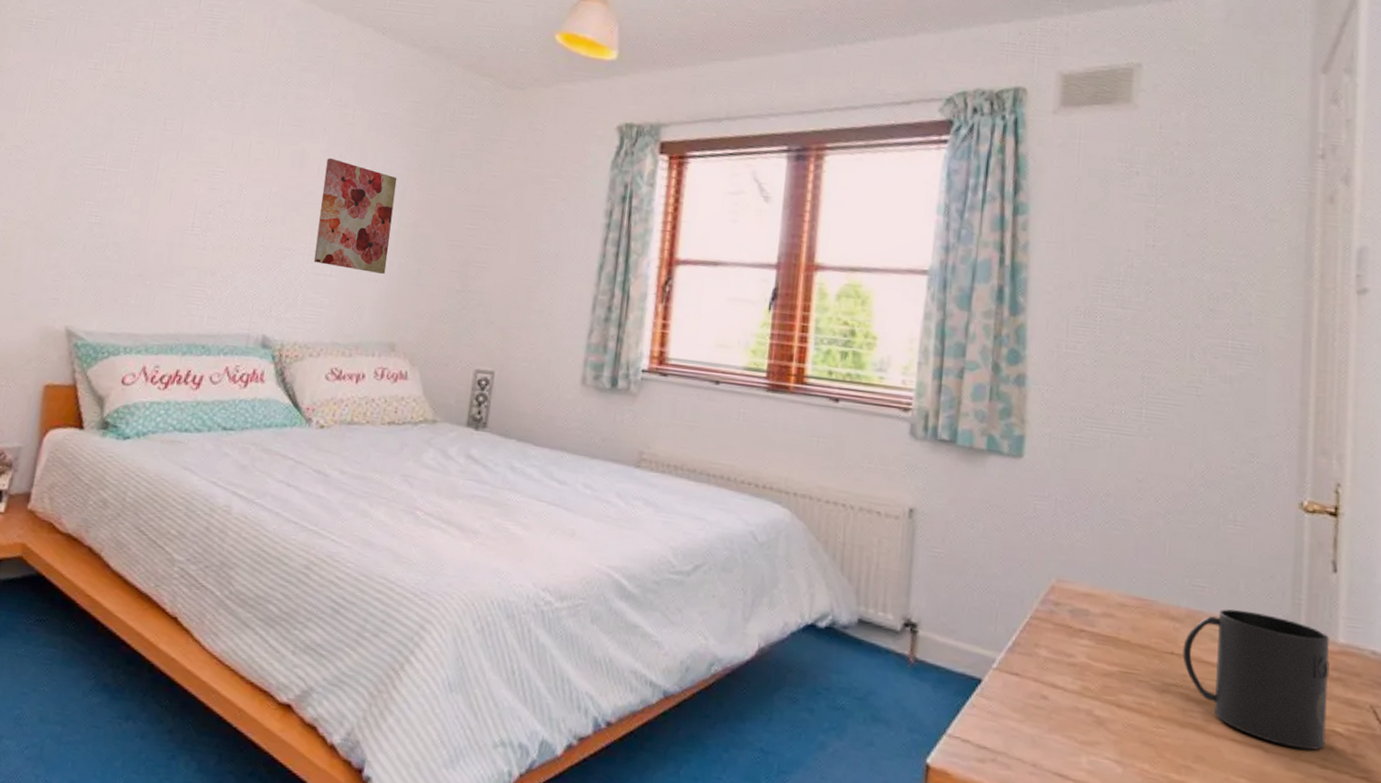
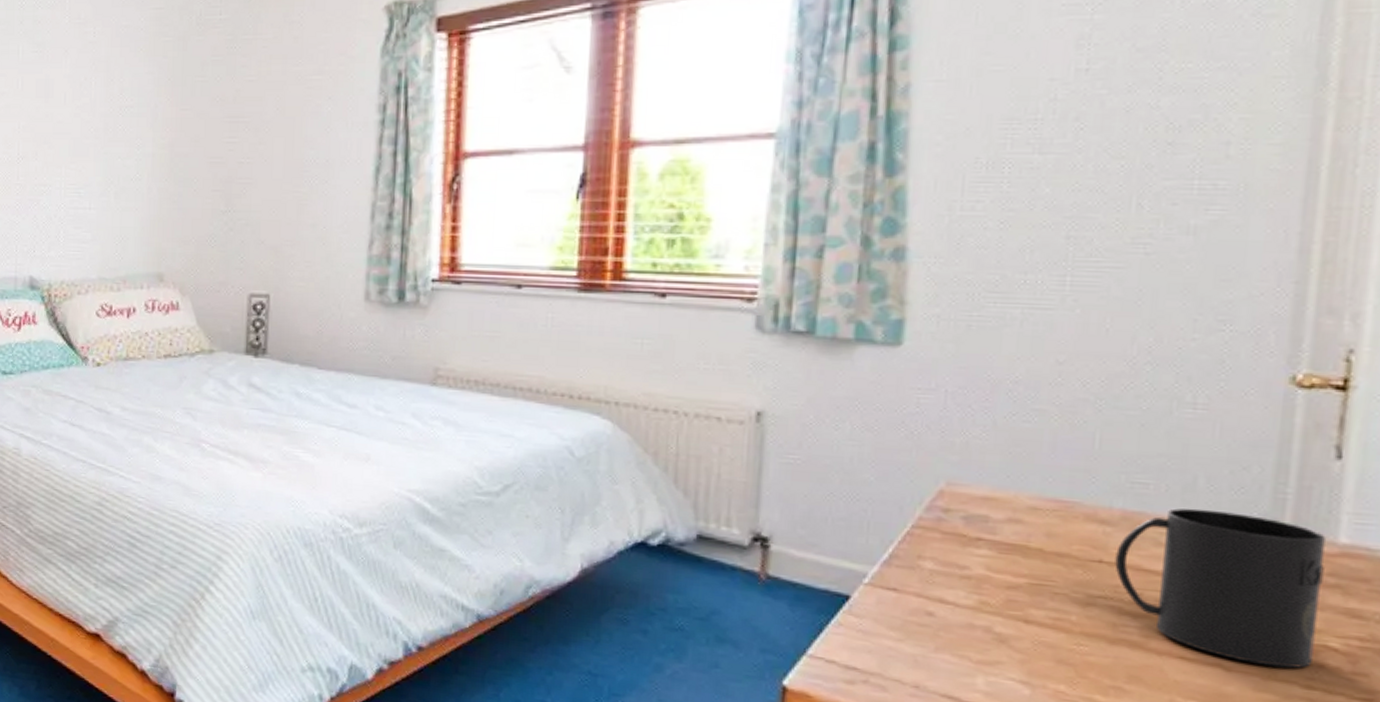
wall art: present [313,157,397,274] -> none [71,82,147,201]

